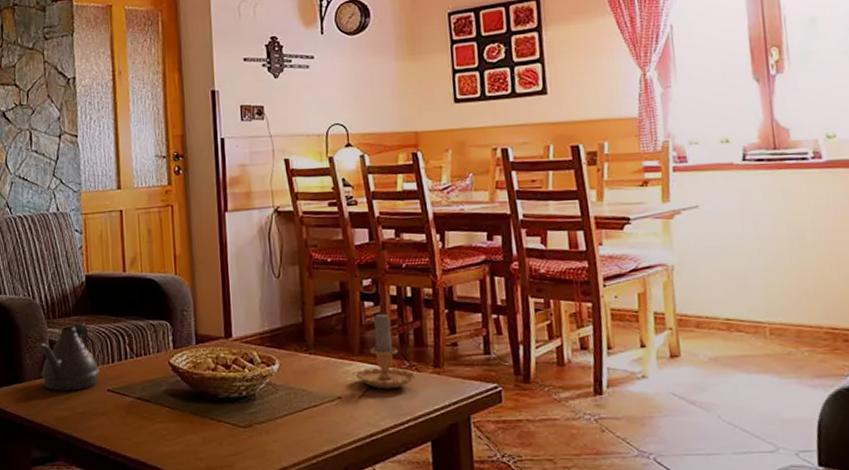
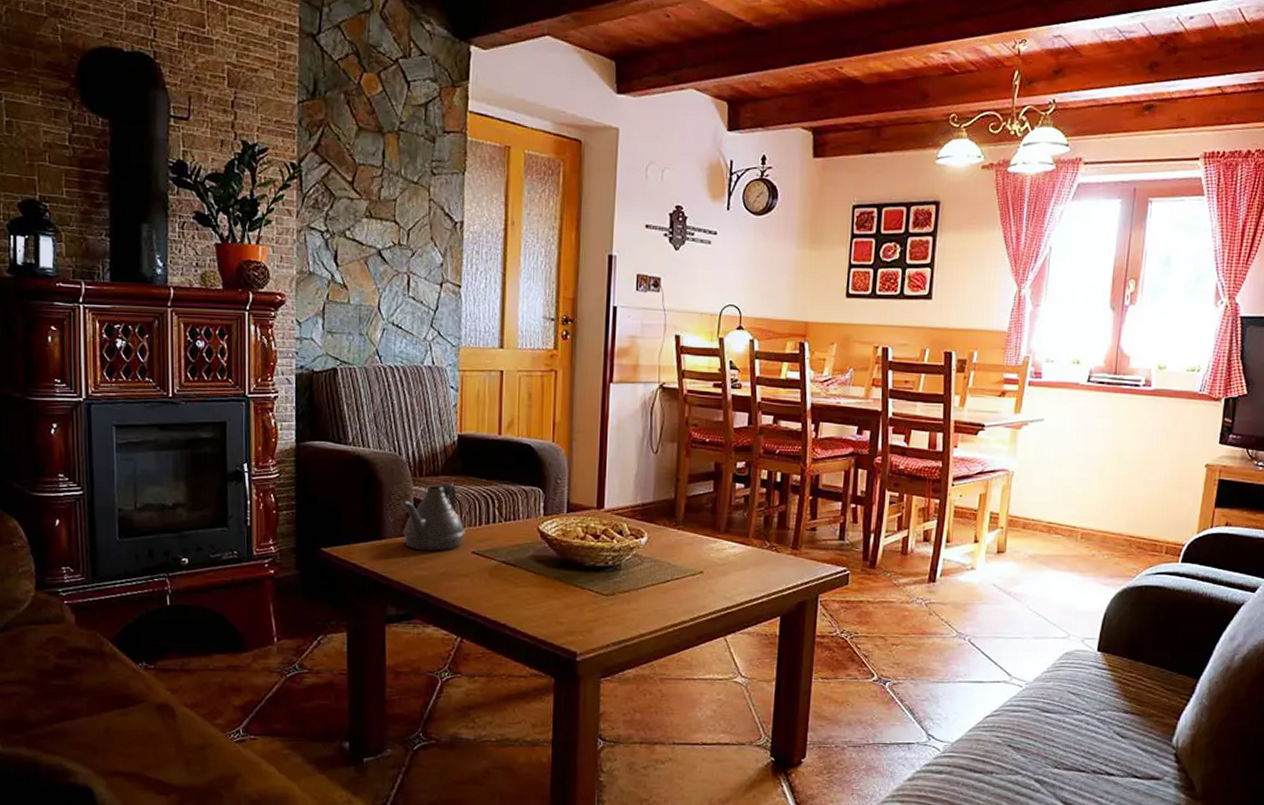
candle: present [356,311,415,389] -> none [720,493,774,567]

